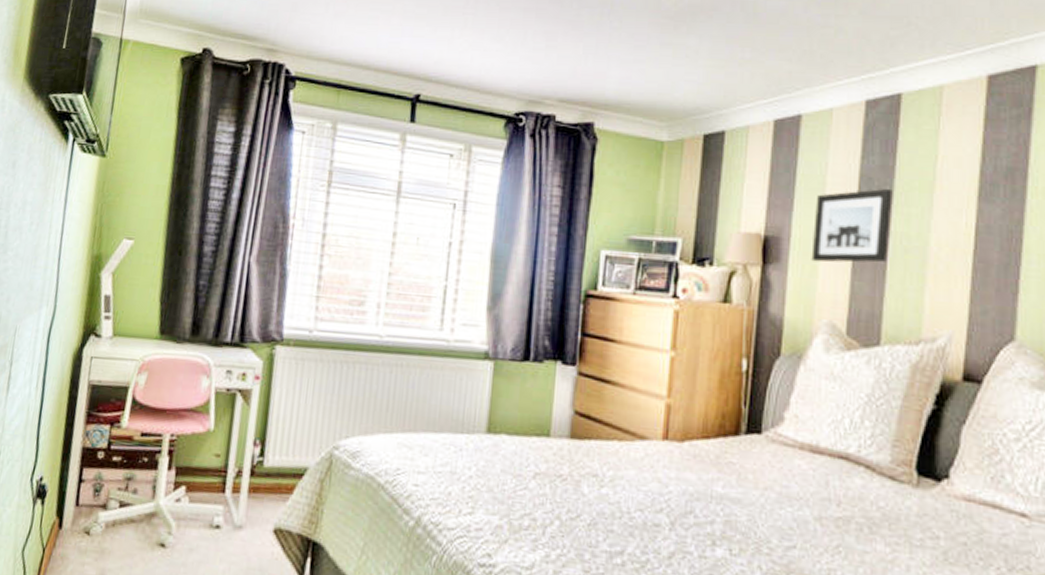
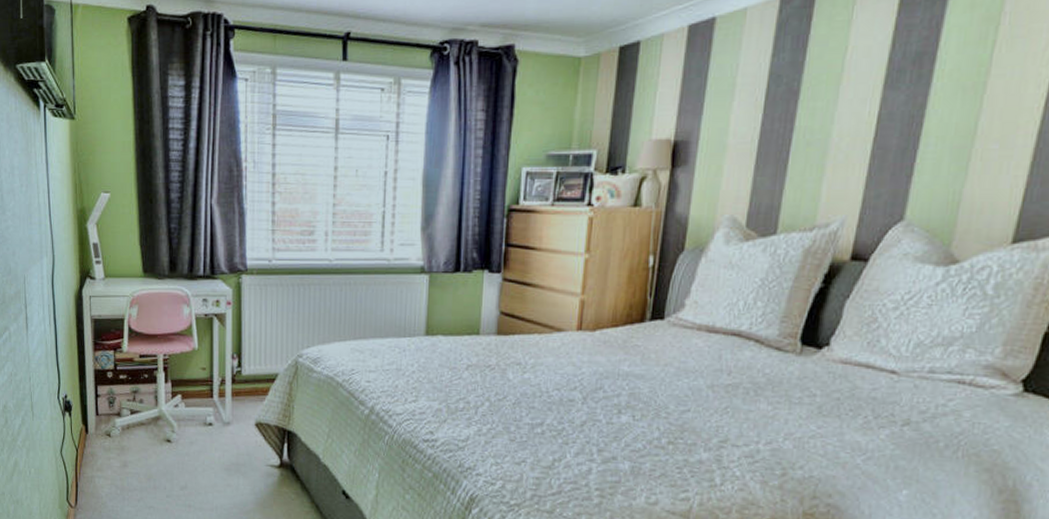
wall art: present [811,188,893,263] -> none [717,84,801,162]

